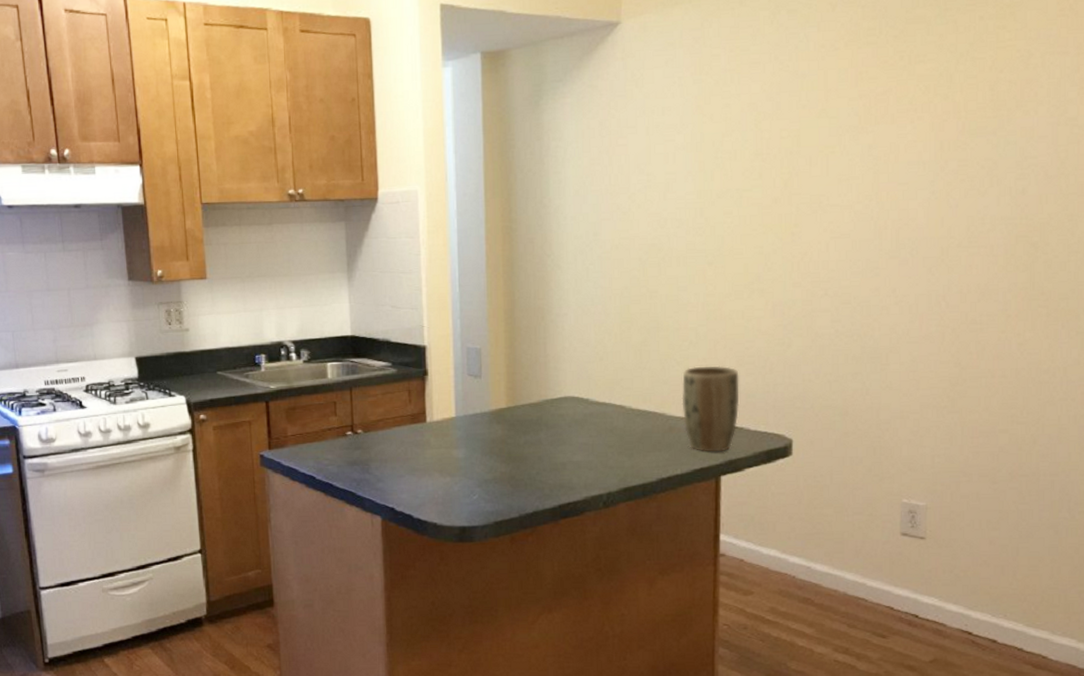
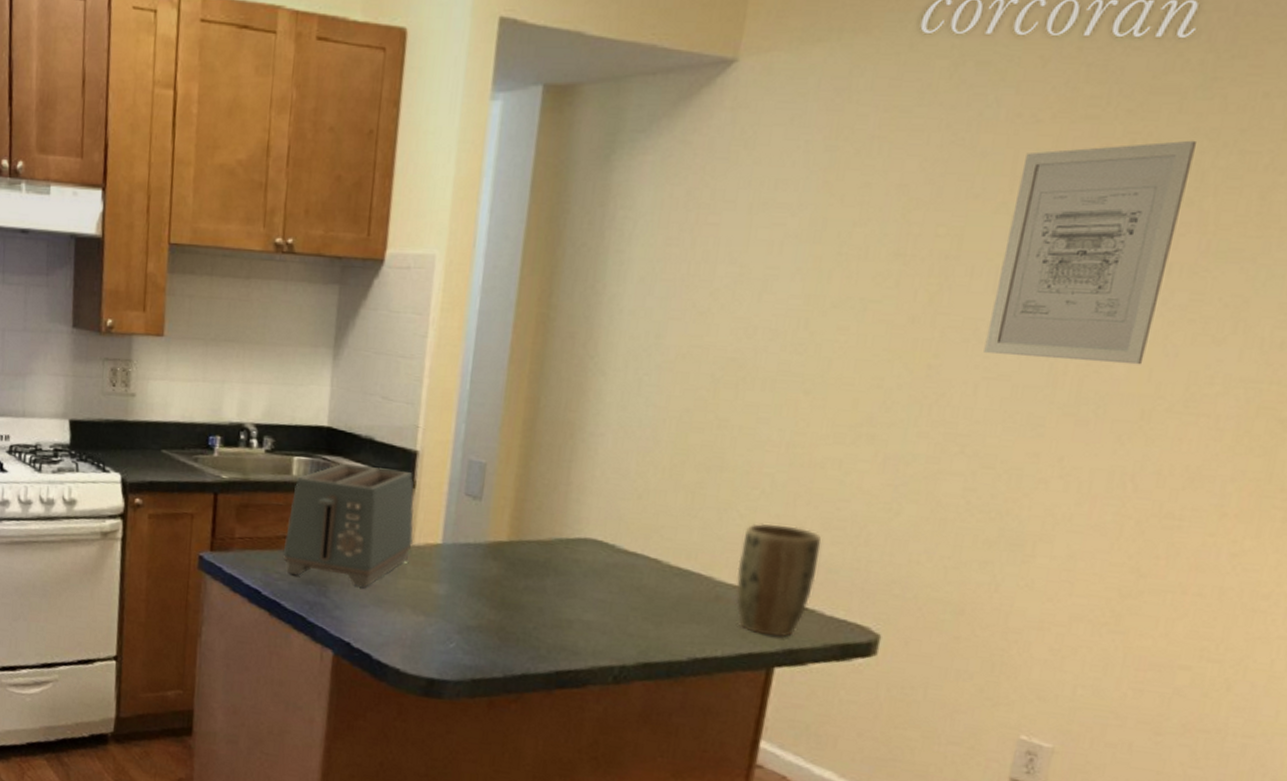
toaster: none [329,362,432,462] -> present [283,463,415,589]
wall art: none [828,53,943,220] -> present [984,140,1198,365]

